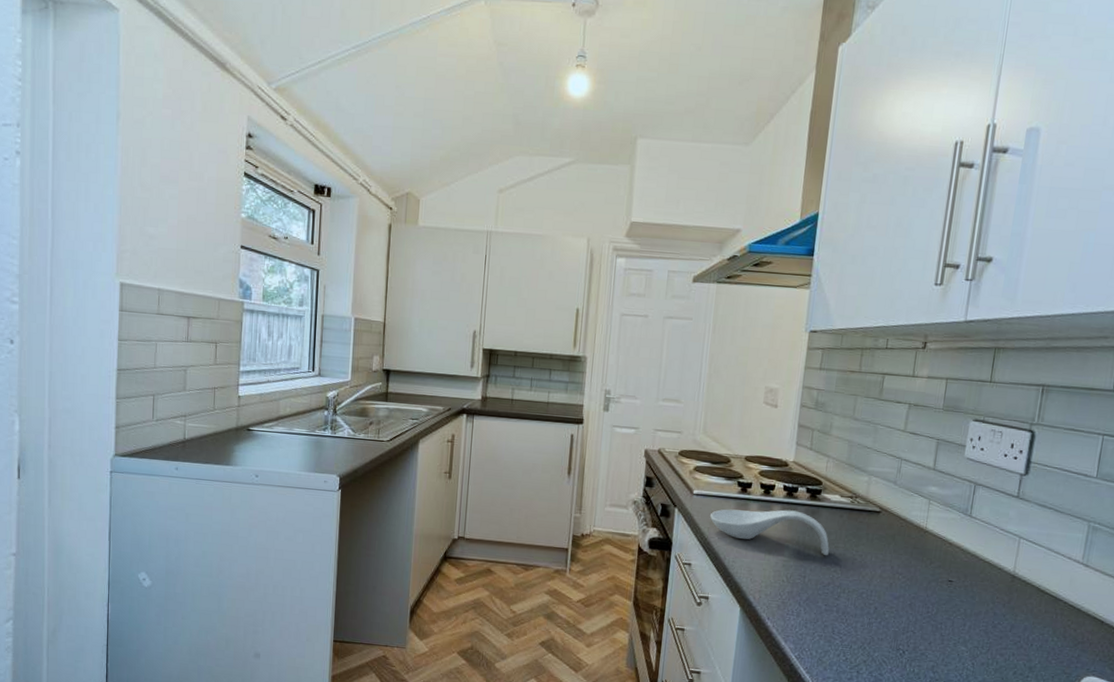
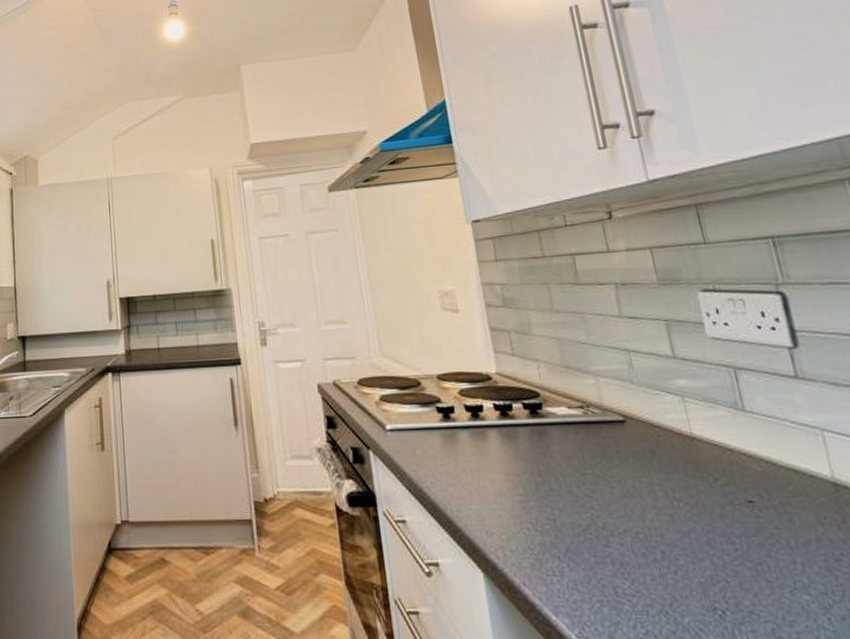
spoon rest: present [709,509,829,556] -> none [412,434,576,489]

